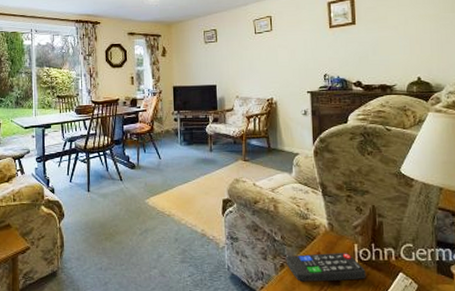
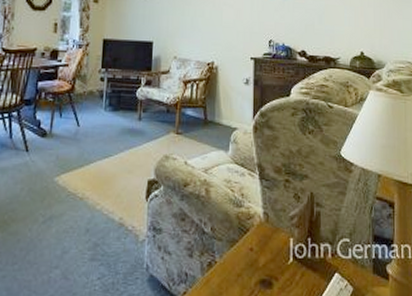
remote control: present [285,253,366,282] -> none [214,249,301,285]

